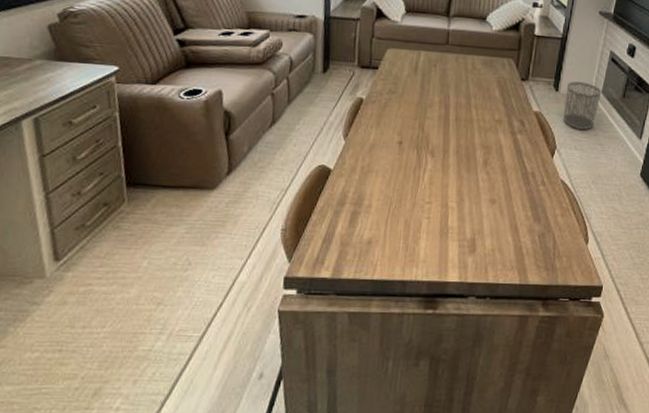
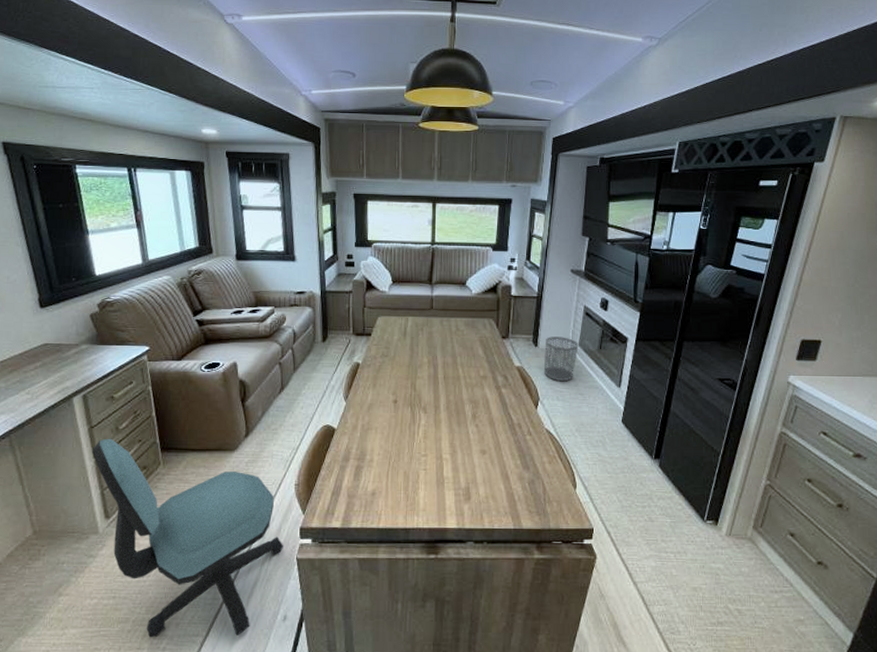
office chair: none [42,169,265,397] -> present [92,438,284,638]

